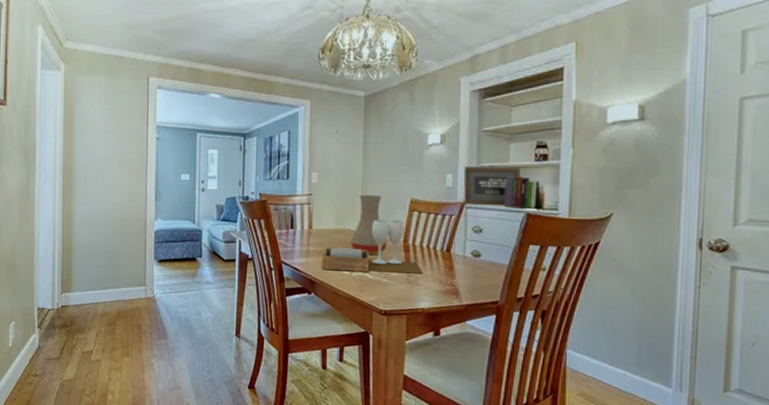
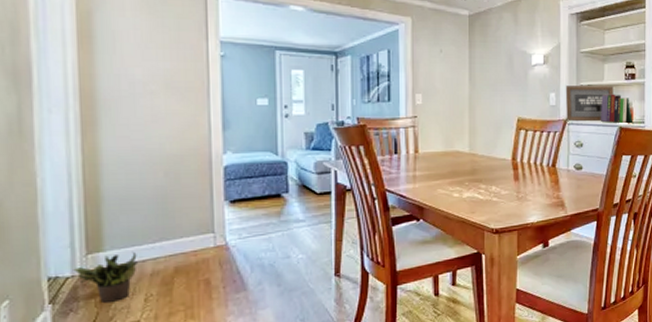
potted plant: none [53,294,93,333] -> present [73,251,137,302]
napkin holder: present [321,247,369,273] -> none [429,170,479,195]
vase: present [351,195,387,256] -> none [460,116,496,176]
wineglass: present [367,220,423,274] -> none [477,140,532,192]

